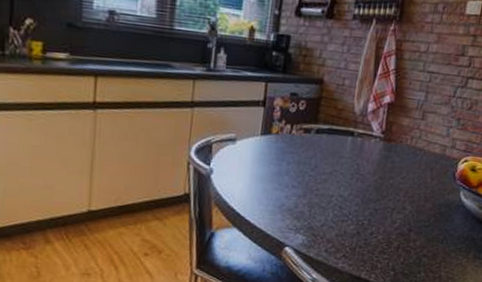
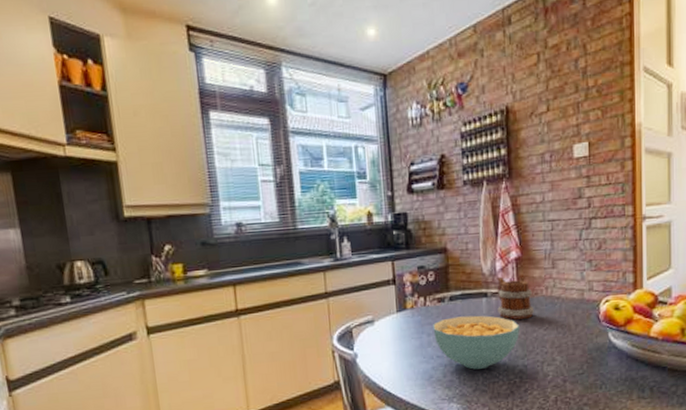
cereal bowl: none [293,150,379,206] -> present [433,315,520,370]
mug: none [360,118,398,165] -> present [497,276,534,320]

